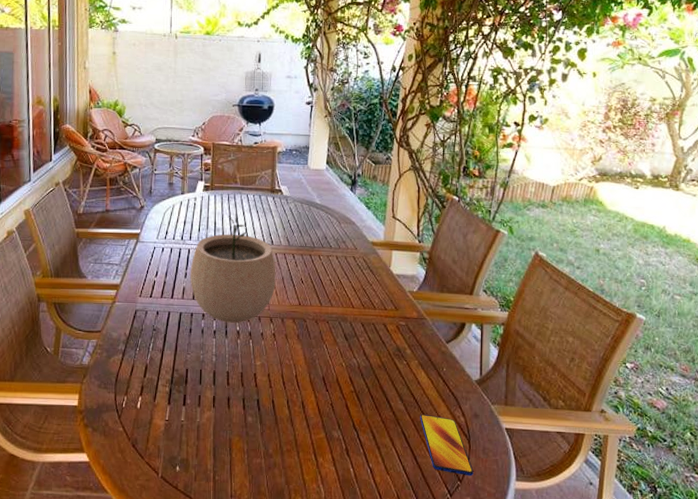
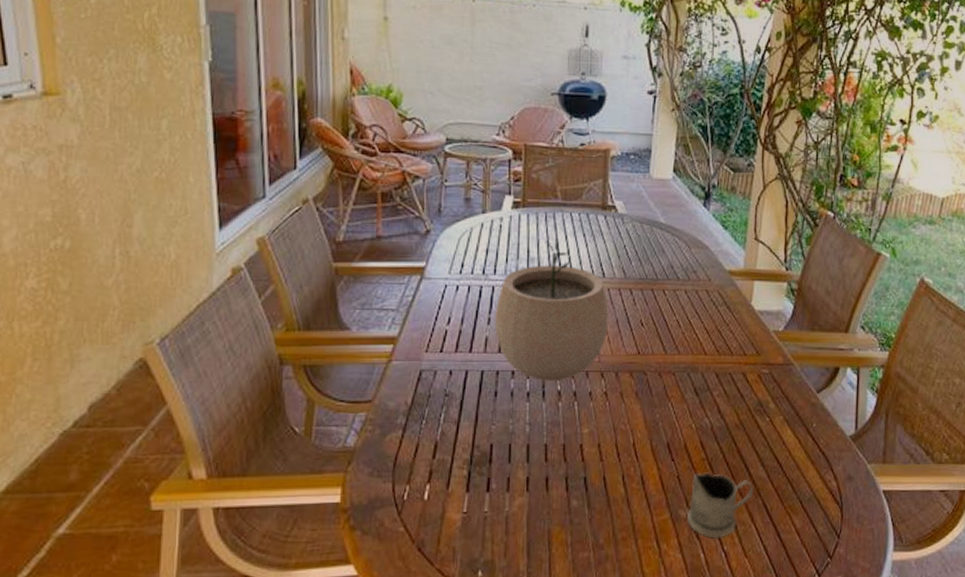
tea glass holder: none [339,402,394,457] -> present [687,472,754,538]
smartphone: present [420,414,473,476] -> none [784,480,846,551]

